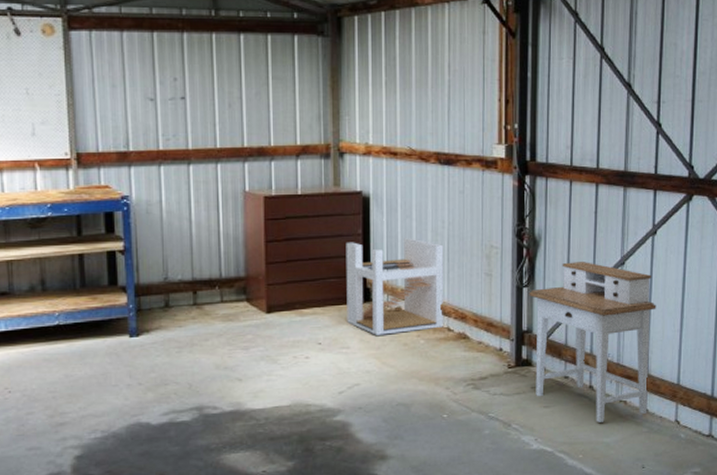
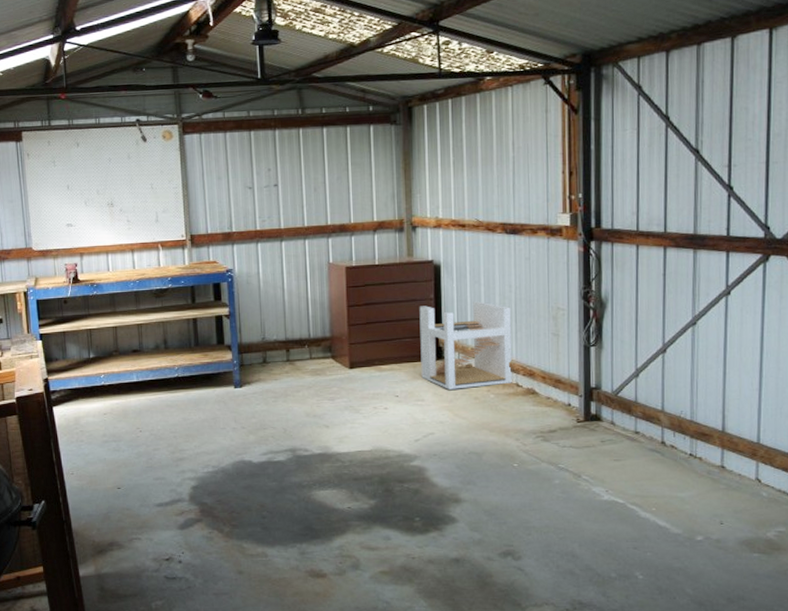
desk: present [529,262,656,423] -> none [596,322,732,477]

